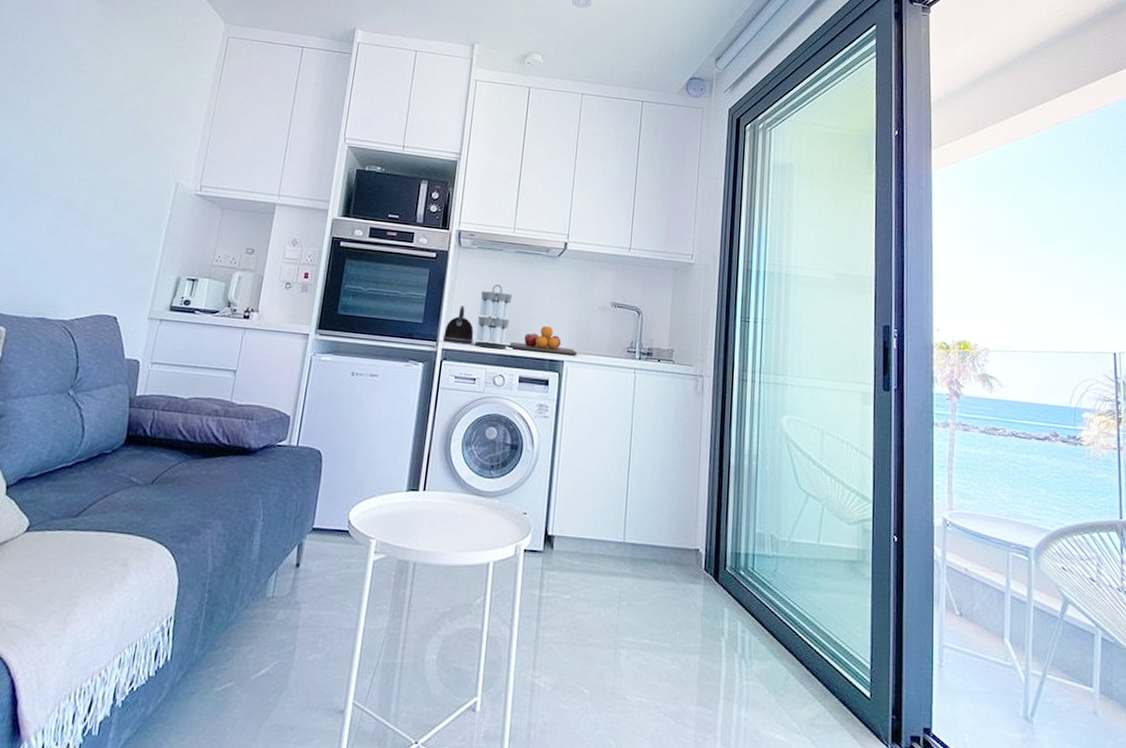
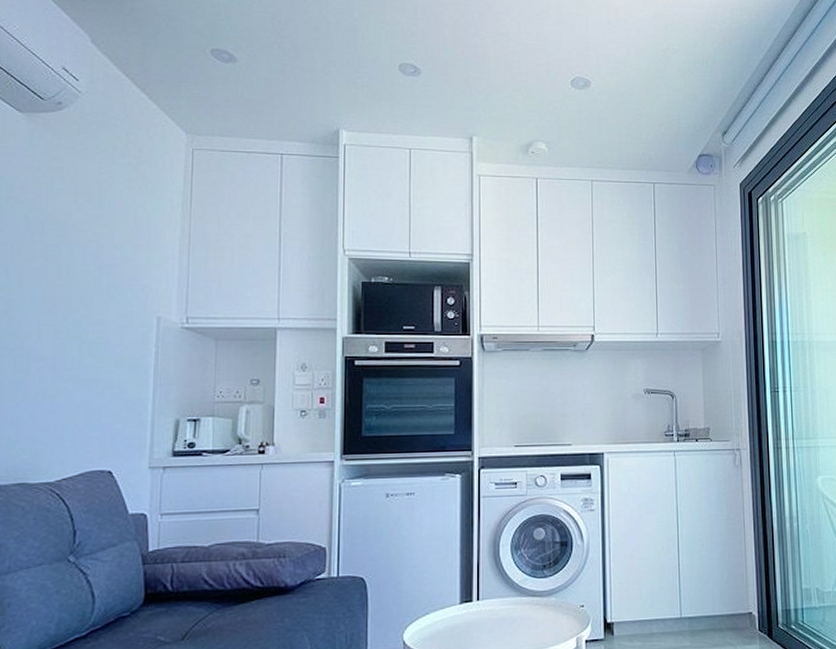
kettle: present [443,306,474,345] -> none [478,411,510,450]
spice rack: present [474,284,512,350] -> none [511,384,544,451]
chopping board: present [509,326,578,356] -> none [547,421,616,448]

